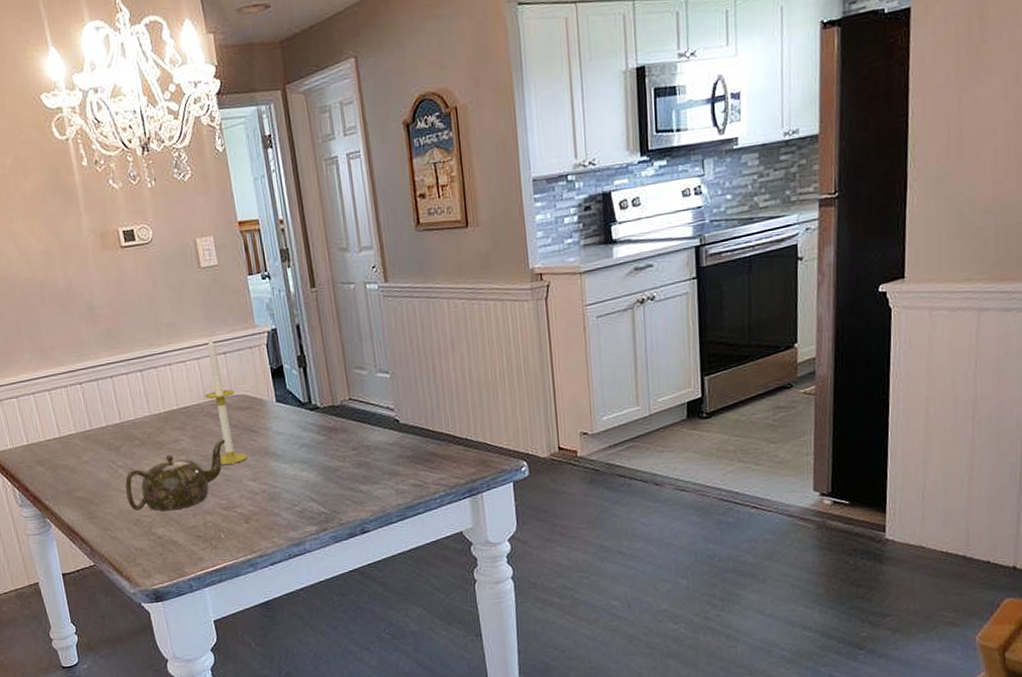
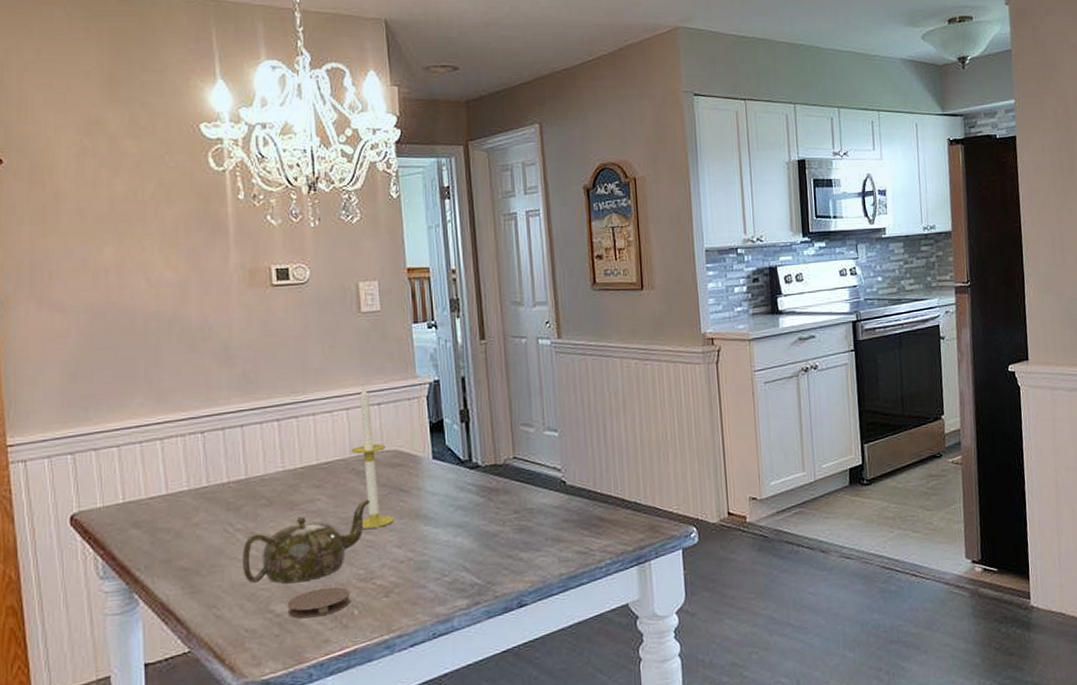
coaster: none [165,514,217,540] -> present [287,586,350,619]

